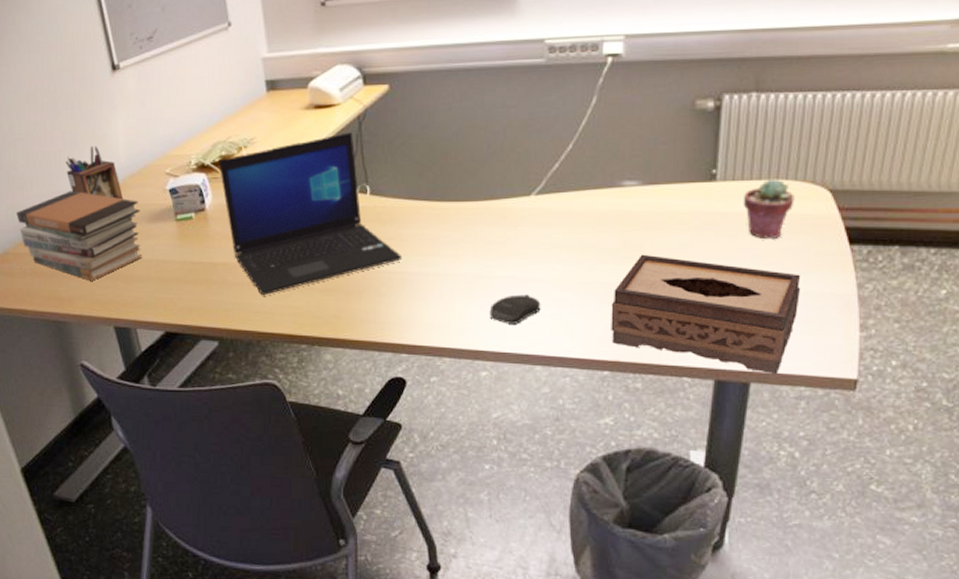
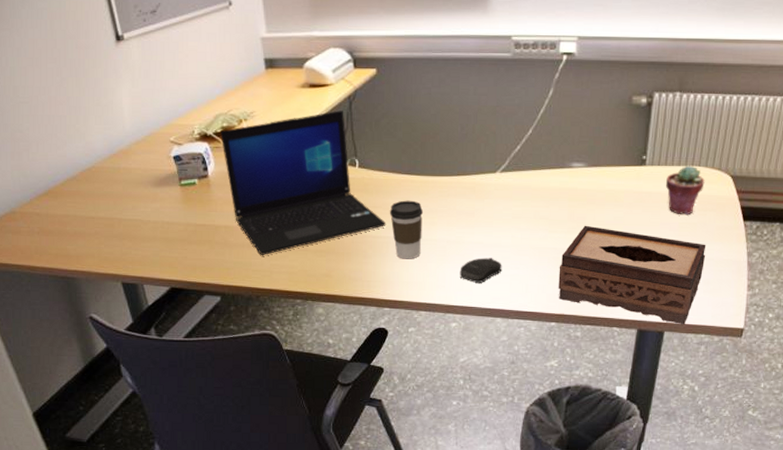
book stack: present [17,191,142,281] -> none [23,154,148,240]
desk organizer: present [65,146,124,200] -> none [71,112,129,165]
coffee cup: none [405,230,444,298] -> present [389,200,423,259]

